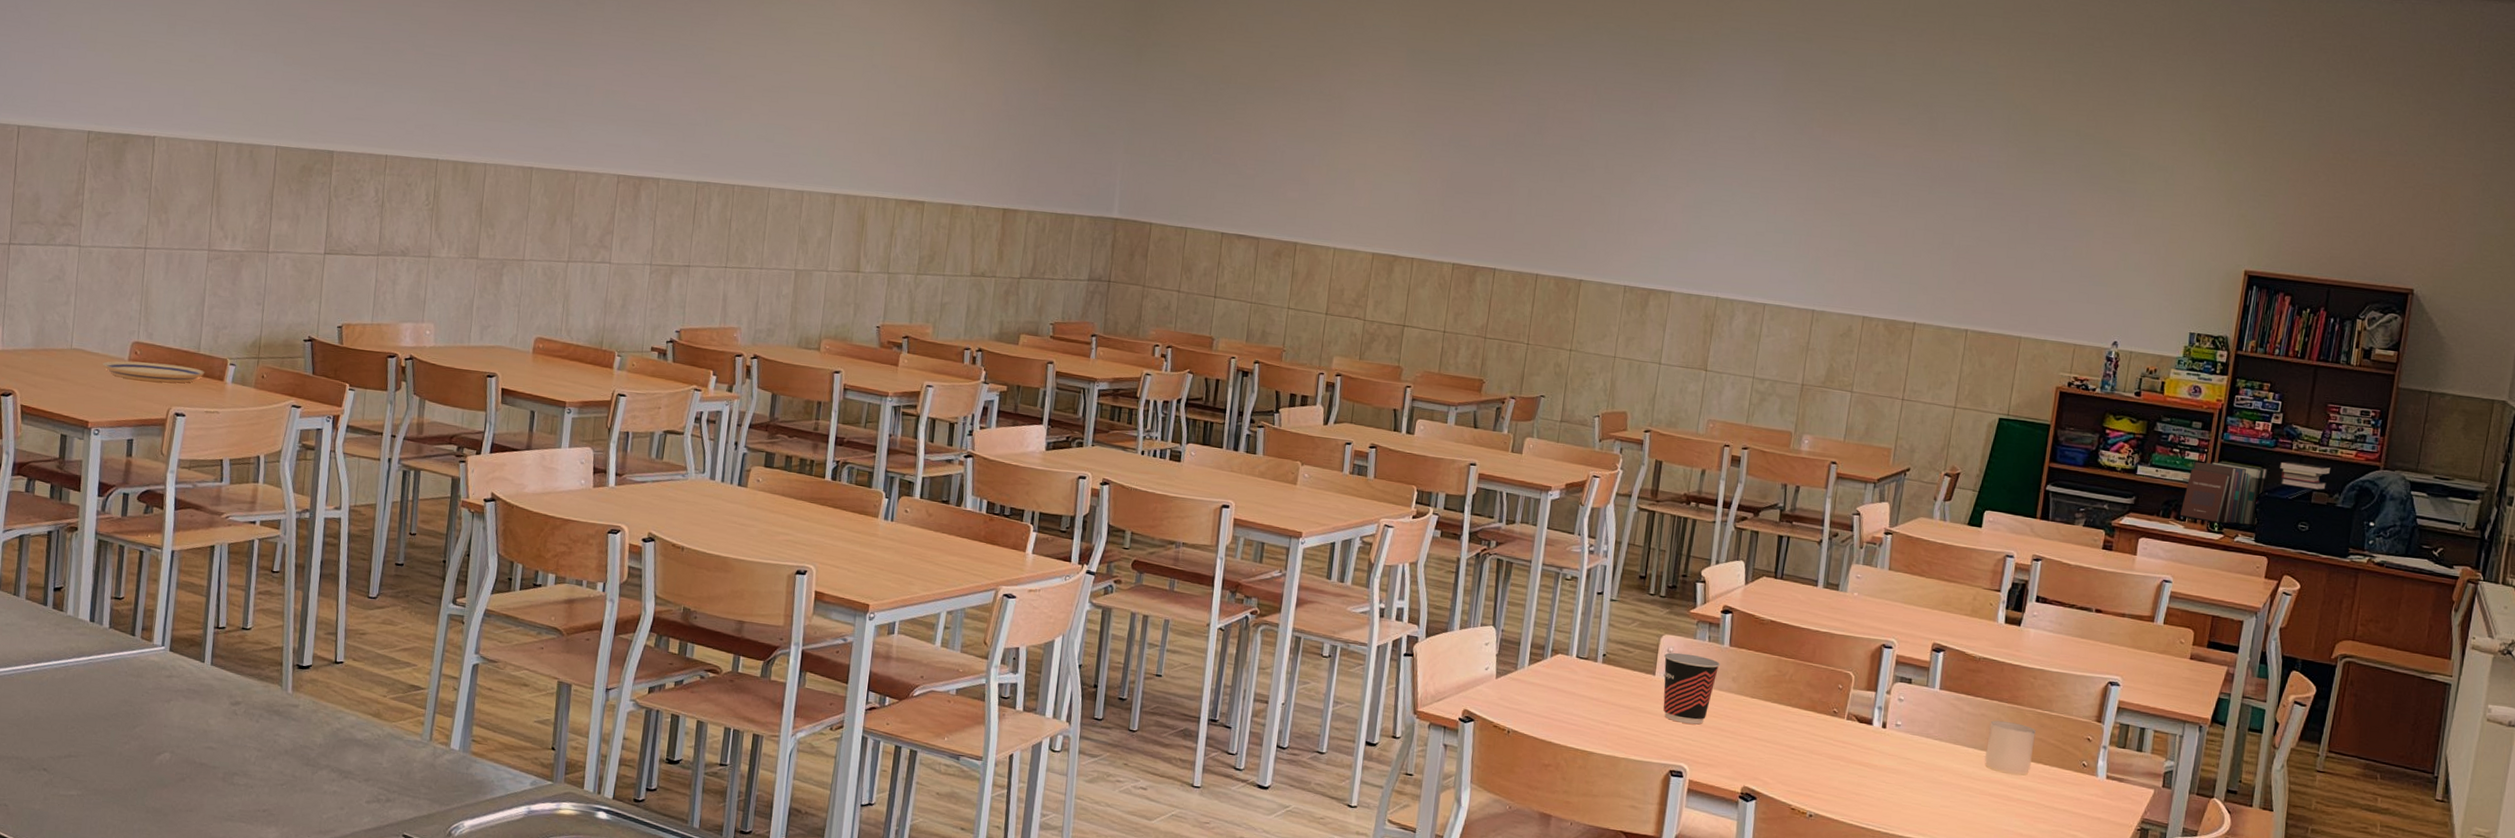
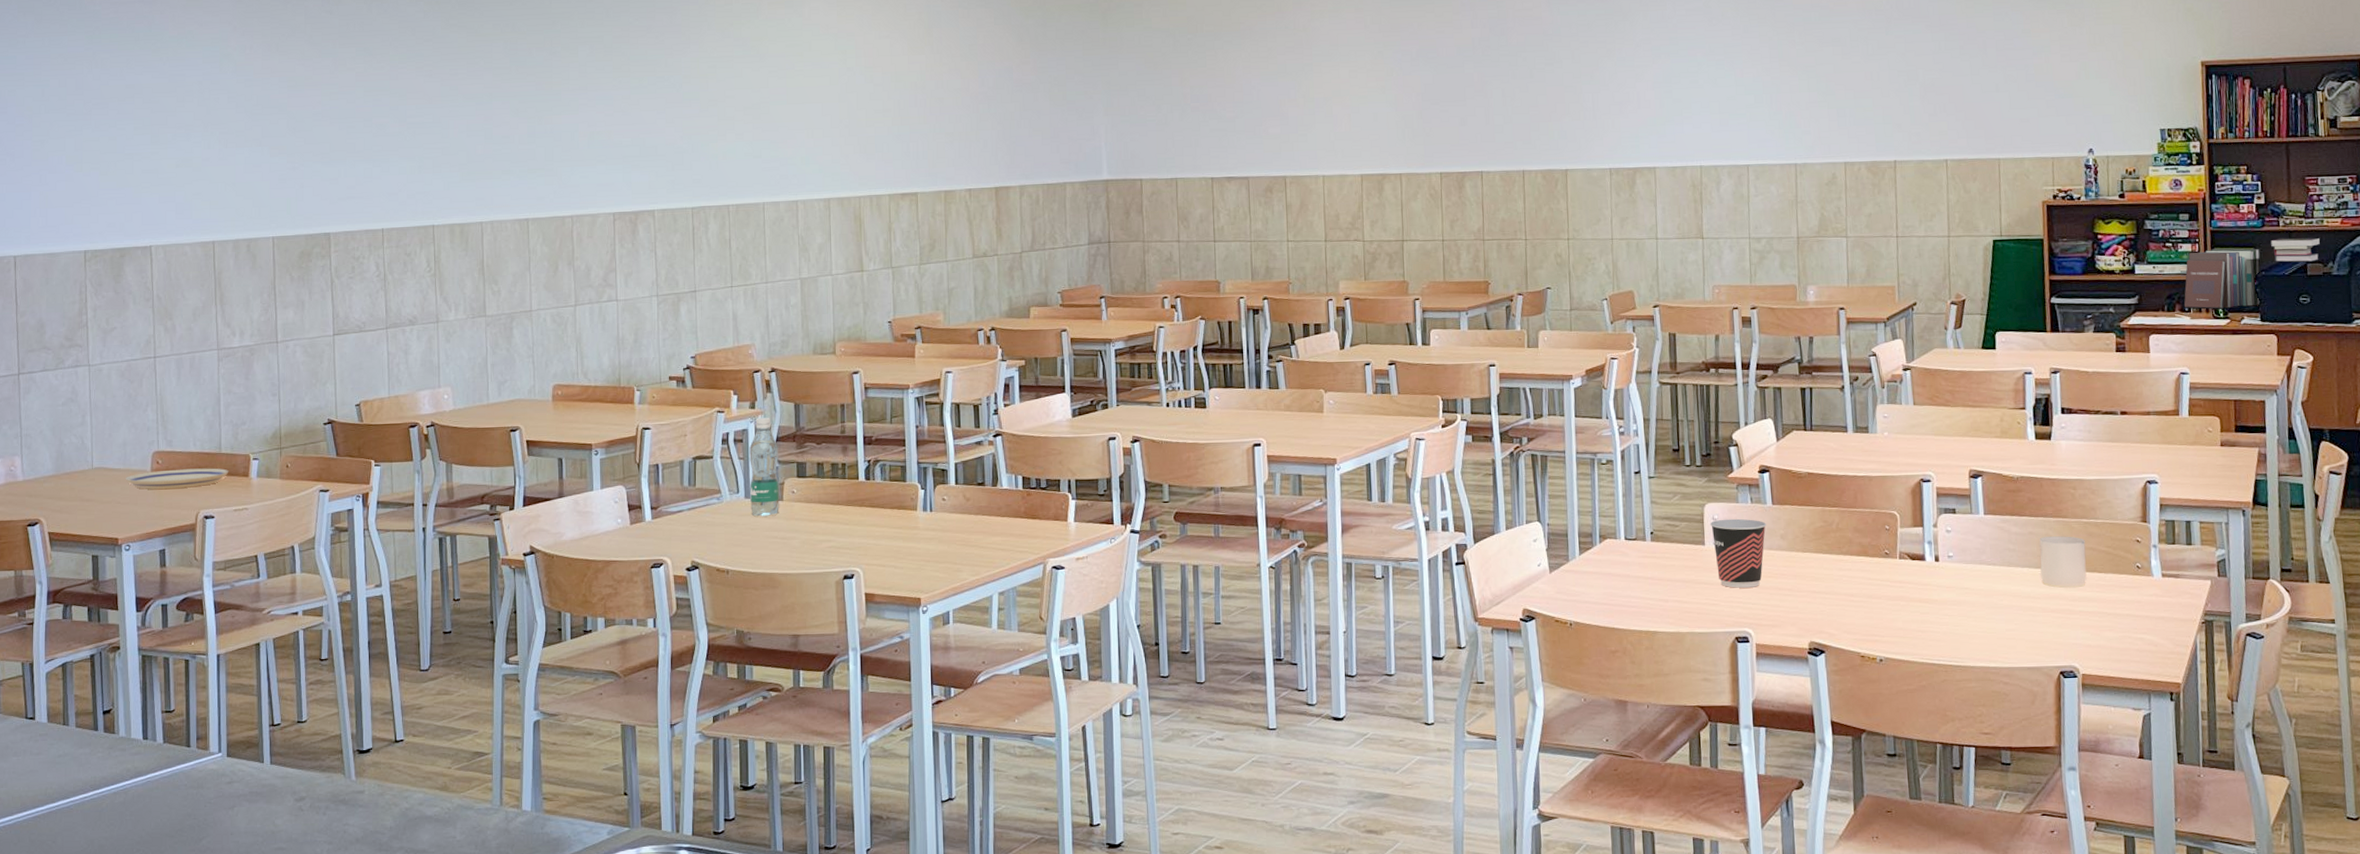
bottle: none [714,401,750,502] -> present [749,417,779,518]

